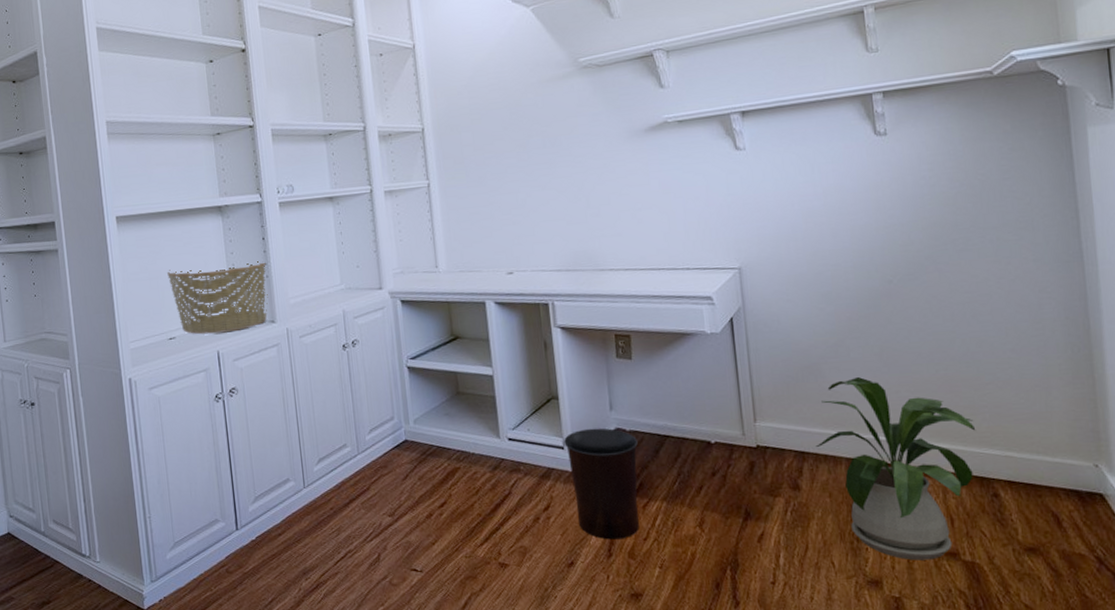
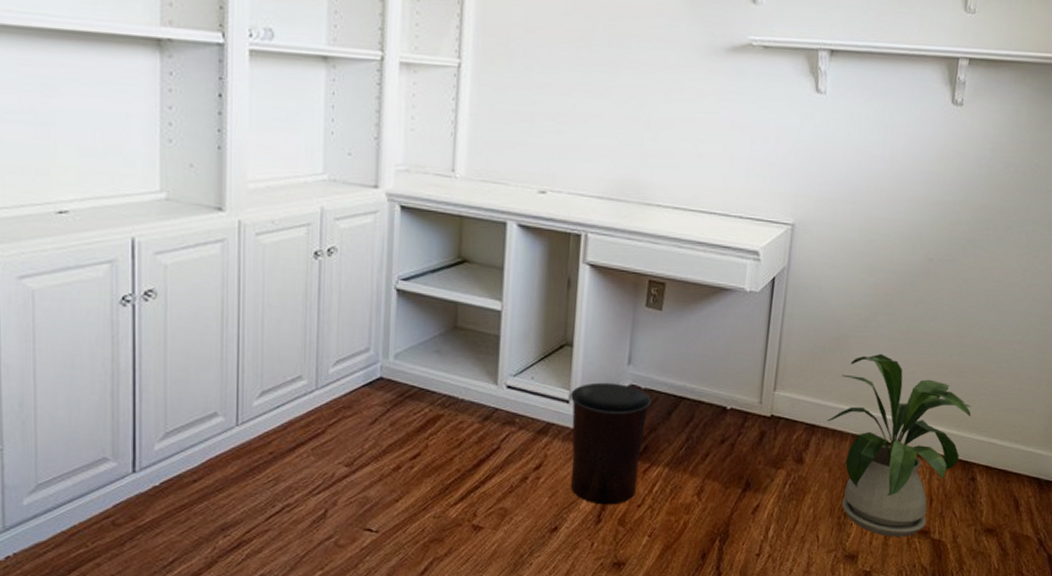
basket: present [167,261,268,335] -> none [65,115,220,215]

